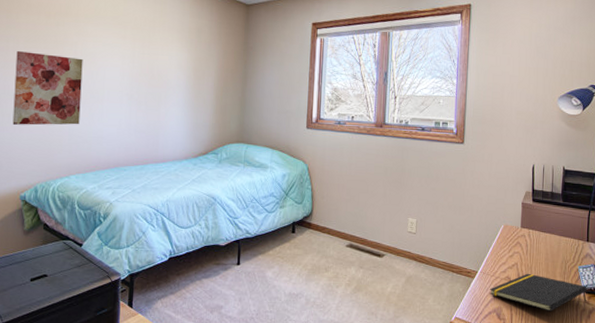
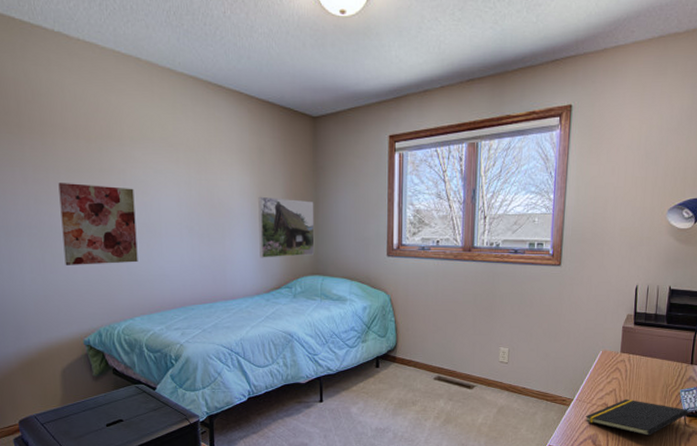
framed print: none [191,70,243,126] -> present [258,196,315,258]

